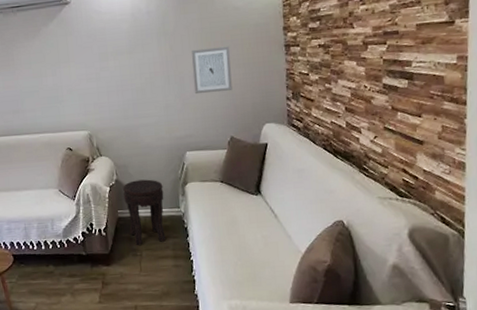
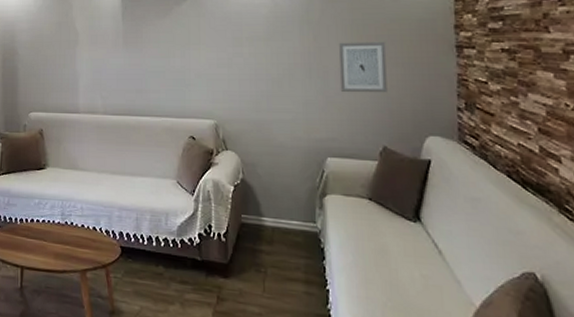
side table: present [123,179,166,246] -> none [249,182,297,261]

